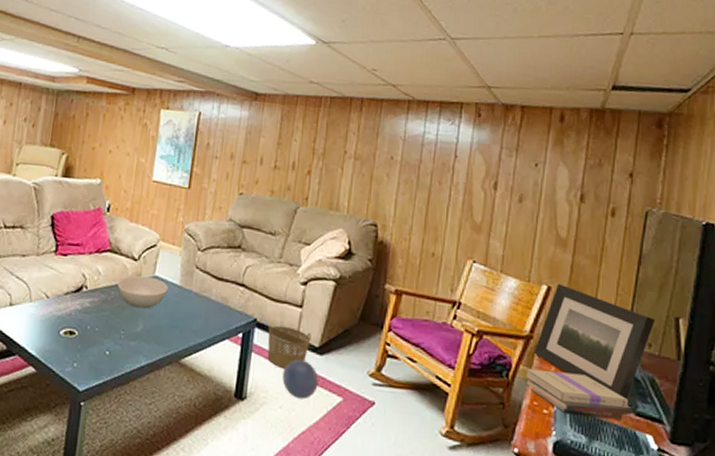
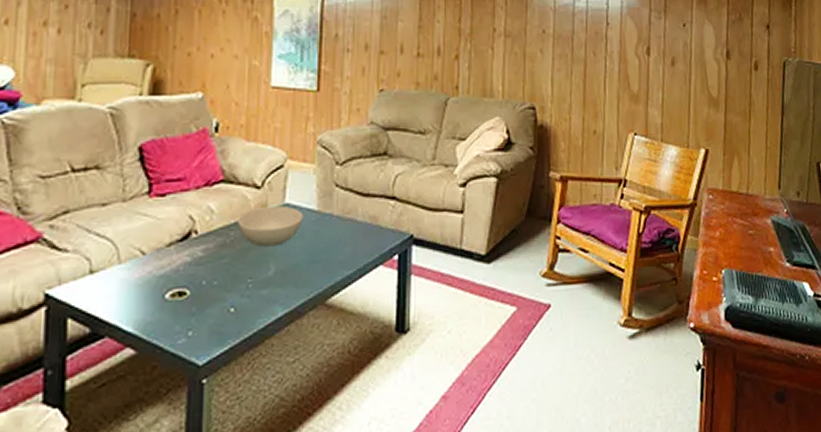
basket: present [267,325,311,370] -> none [427,237,476,288]
ball: present [282,359,319,399] -> none [449,272,489,318]
books: present [526,368,633,420] -> none [694,234,790,278]
picture frame: present [534,283,656,399] -> none [699,144,801,251]

